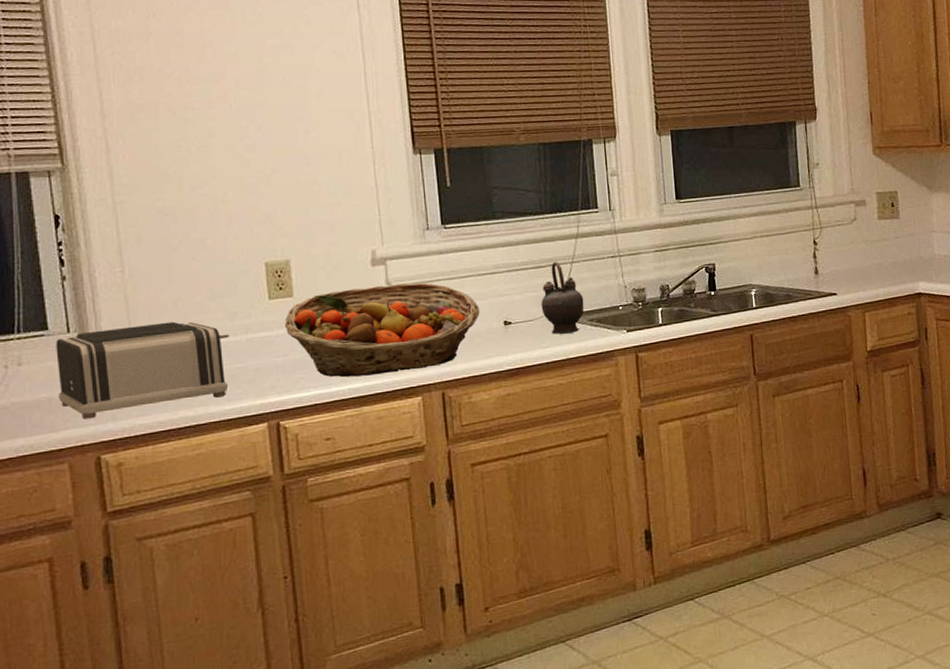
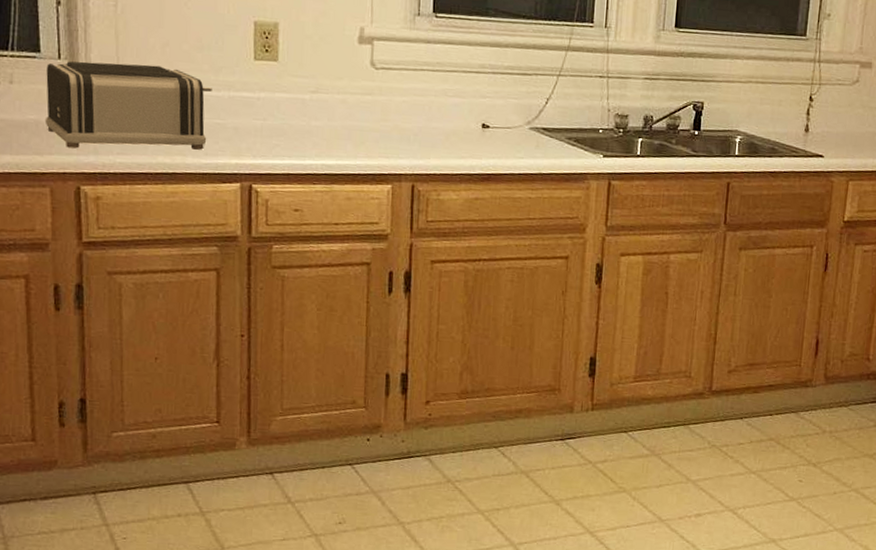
fruit basket: present [284,283,480,378] -> none [266,63,460,157]
teapot: present [541,261,585,335] -> none [521,71,565,148]

